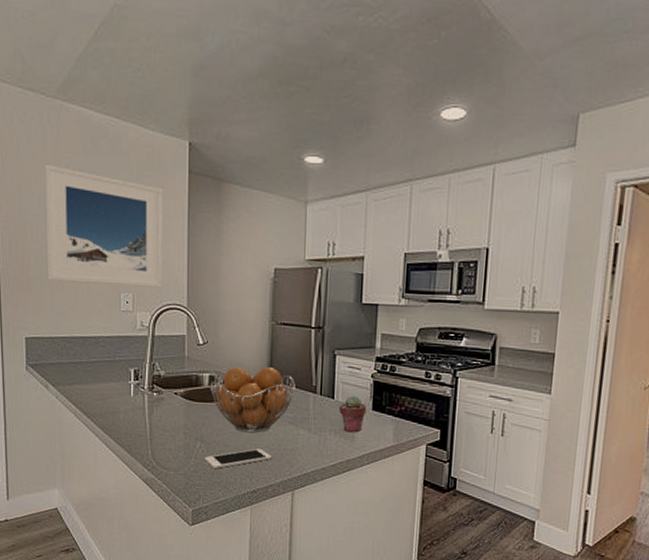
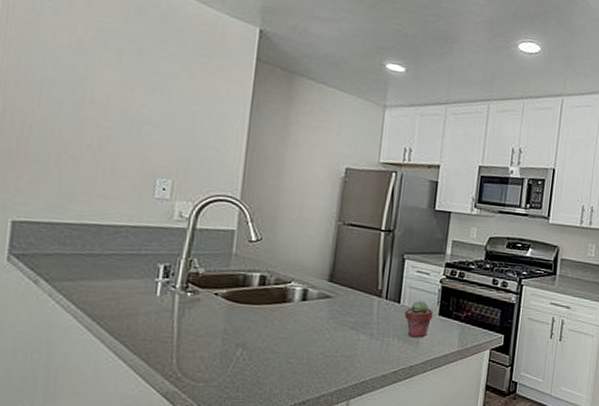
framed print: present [44,164,162,288] -> none [54,23,223,177]
cell phone: present [204,448,272,470] -> none [244,355,327,380]
fruit basket: present [210,367,295,433] -> none [260,267,359,339]

